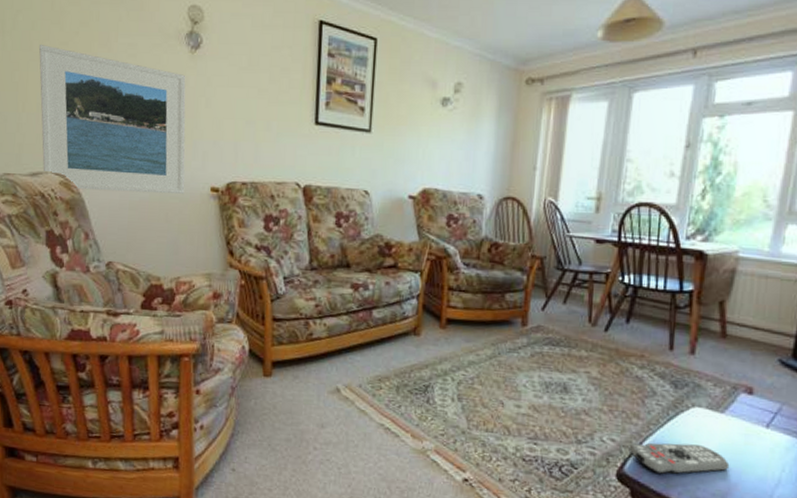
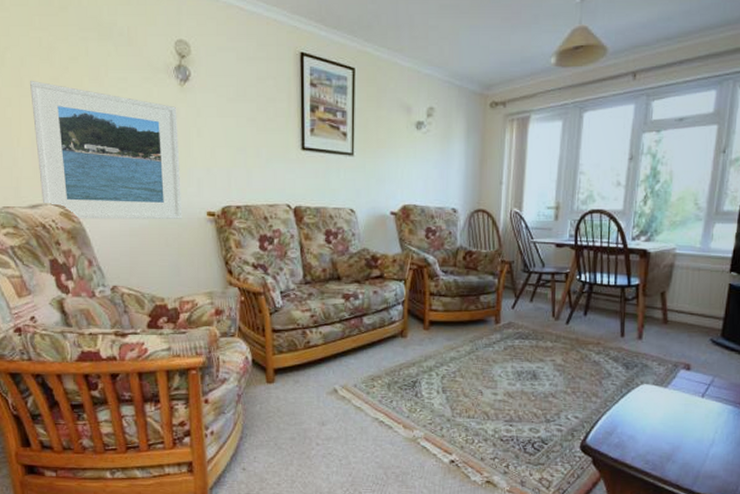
remote control: present [628,442,730,475] -> none [590,416,673,443]

